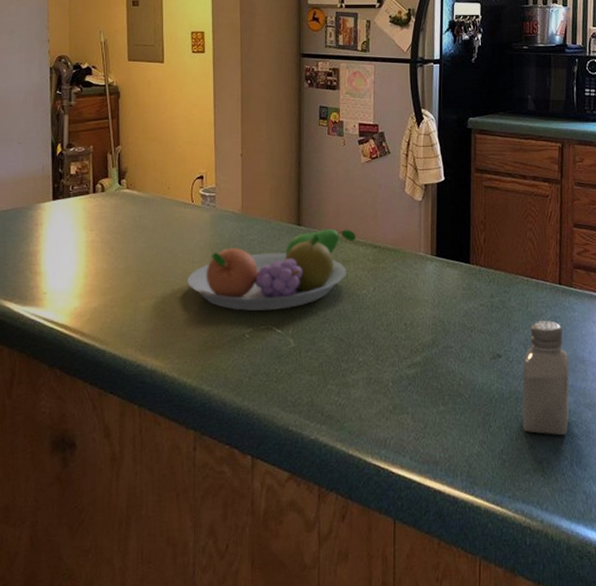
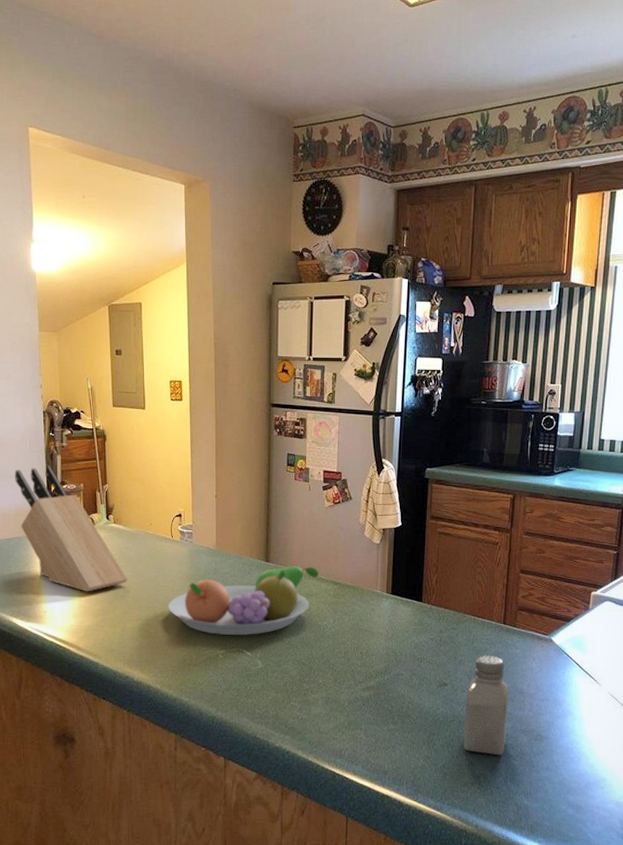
knife block: none [15,127,142,268] -> present [15,466,128,592]

